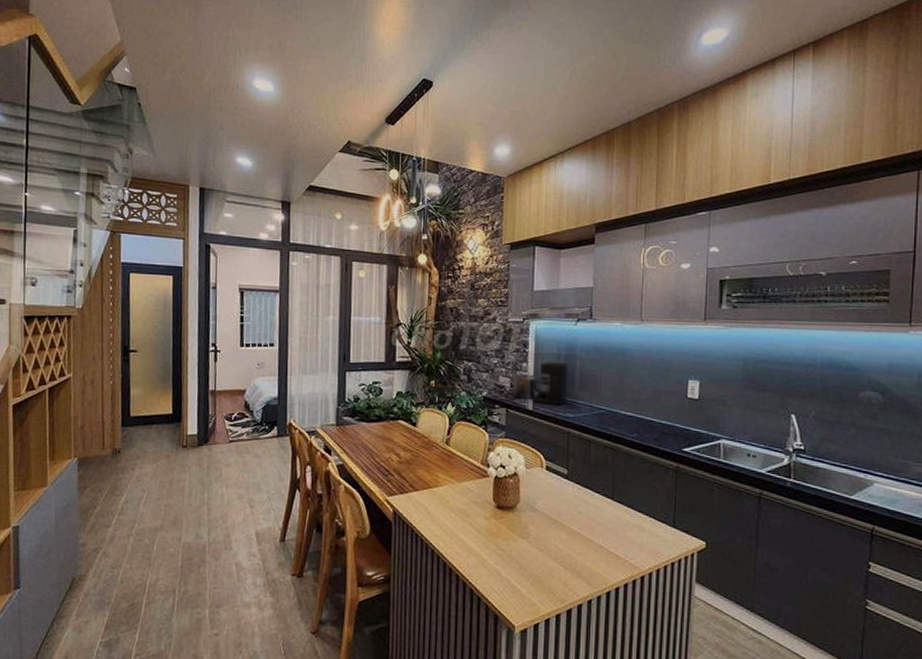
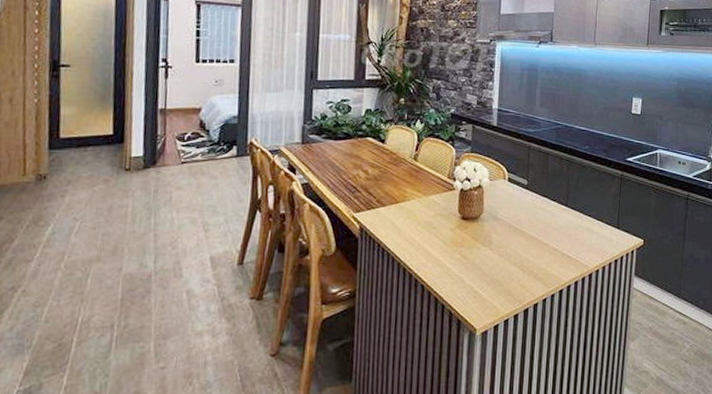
toaster: present [513,374,541,400] -> none [479,92,506,116]
coffee maker: present [533,361,568,407] -> none [498,80,530,122]

